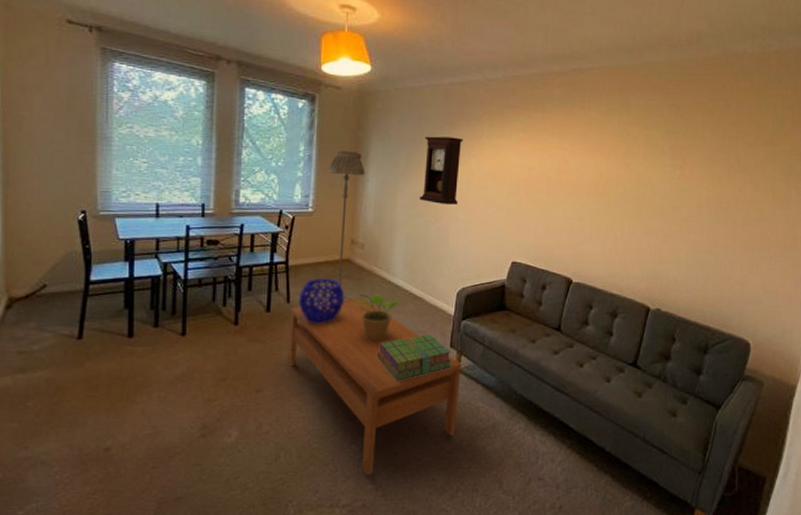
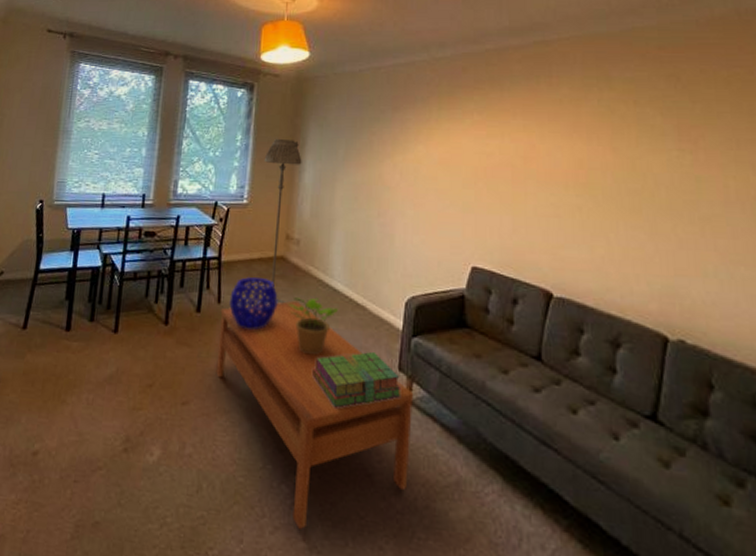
pendulum clock: present [418,136,463,206] -> none [359,121,409,198]

